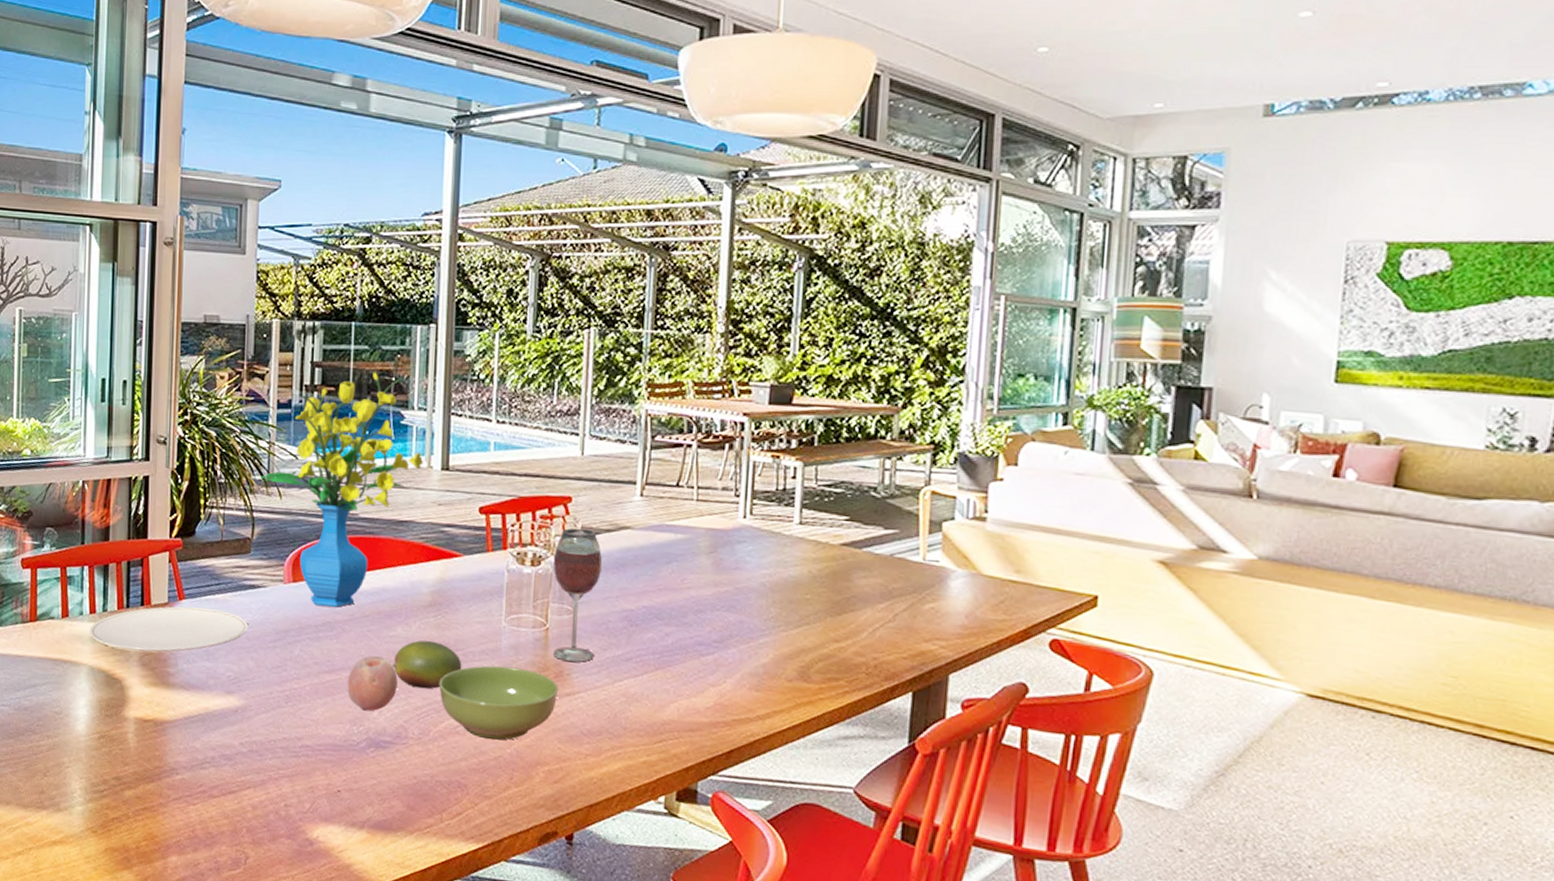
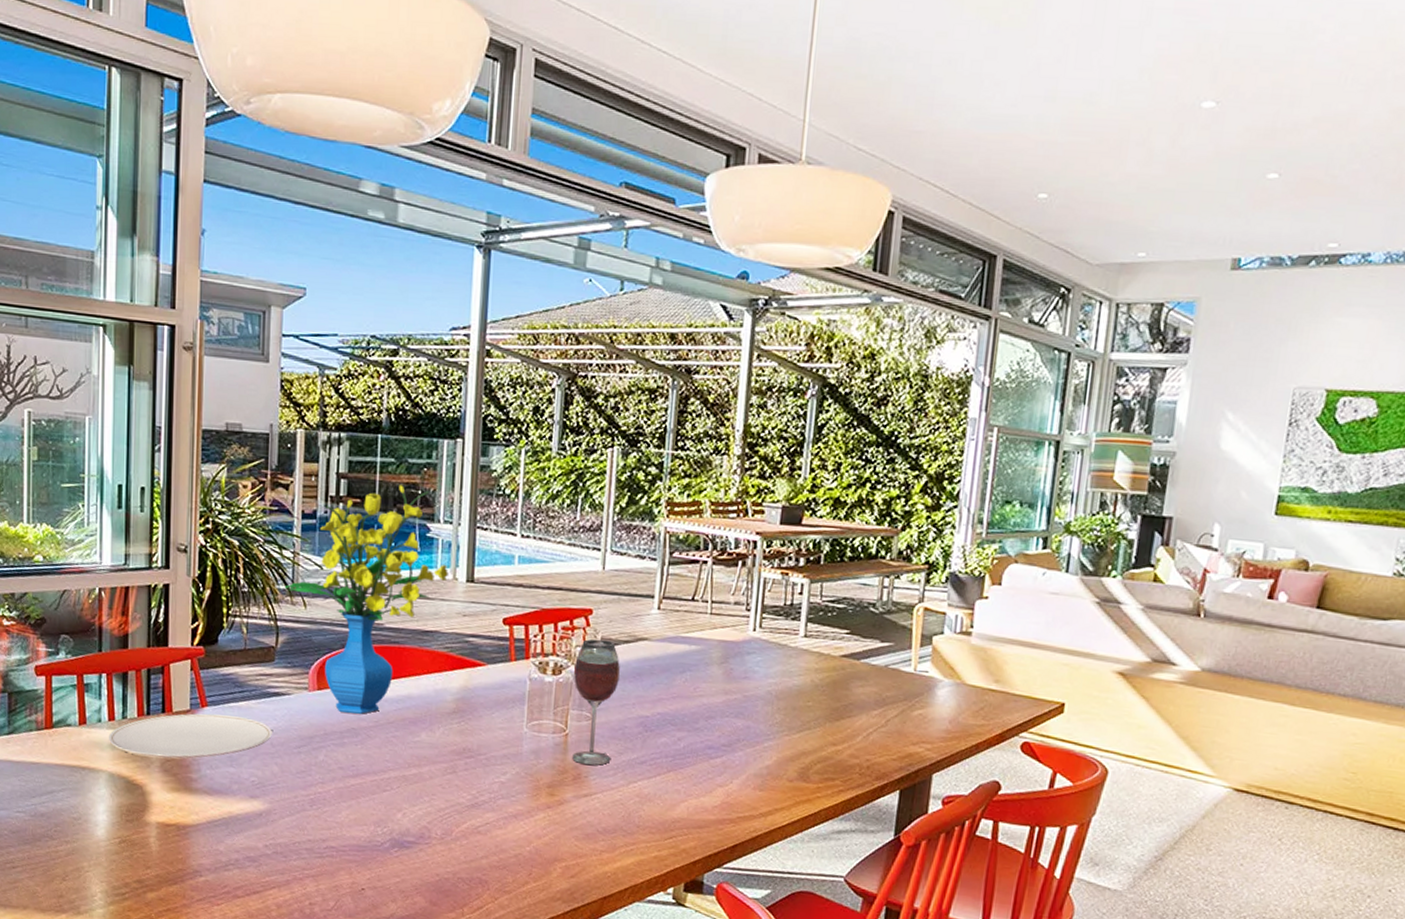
fruit: present [347,655,398,712] -> none [371,760,422,814]
fruit: present [393,640,462,690] -> none [417,745,485,792]
bowl: present [439,665,559,740] -> none [461,769,577,839]

